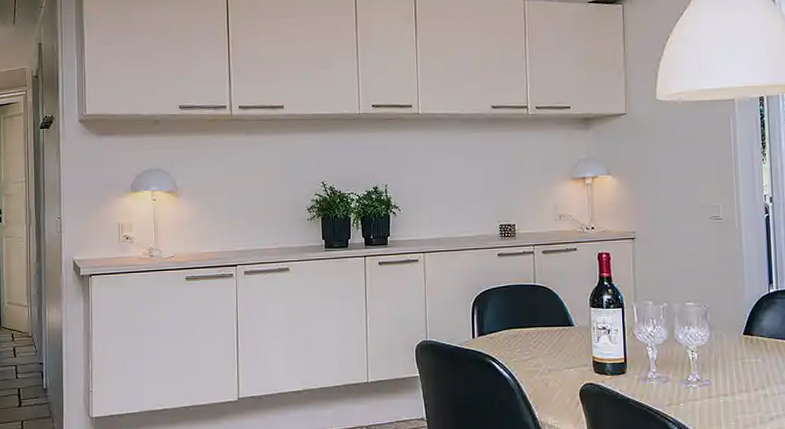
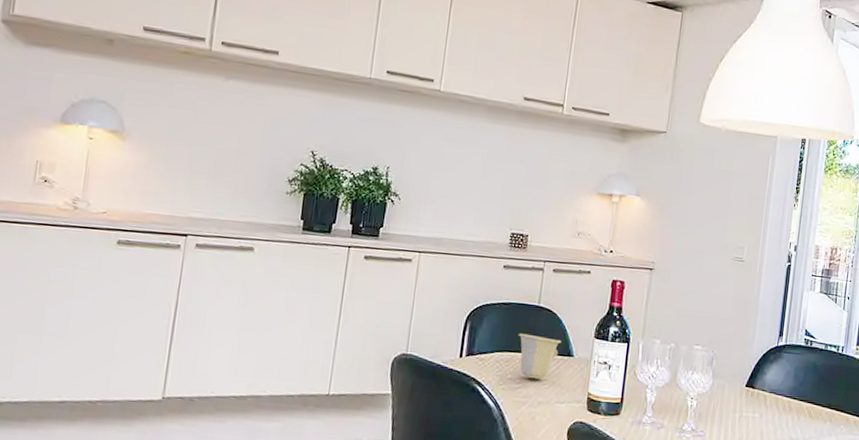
cup: none [520,311,560,350] -> present [518,333,561,380]

